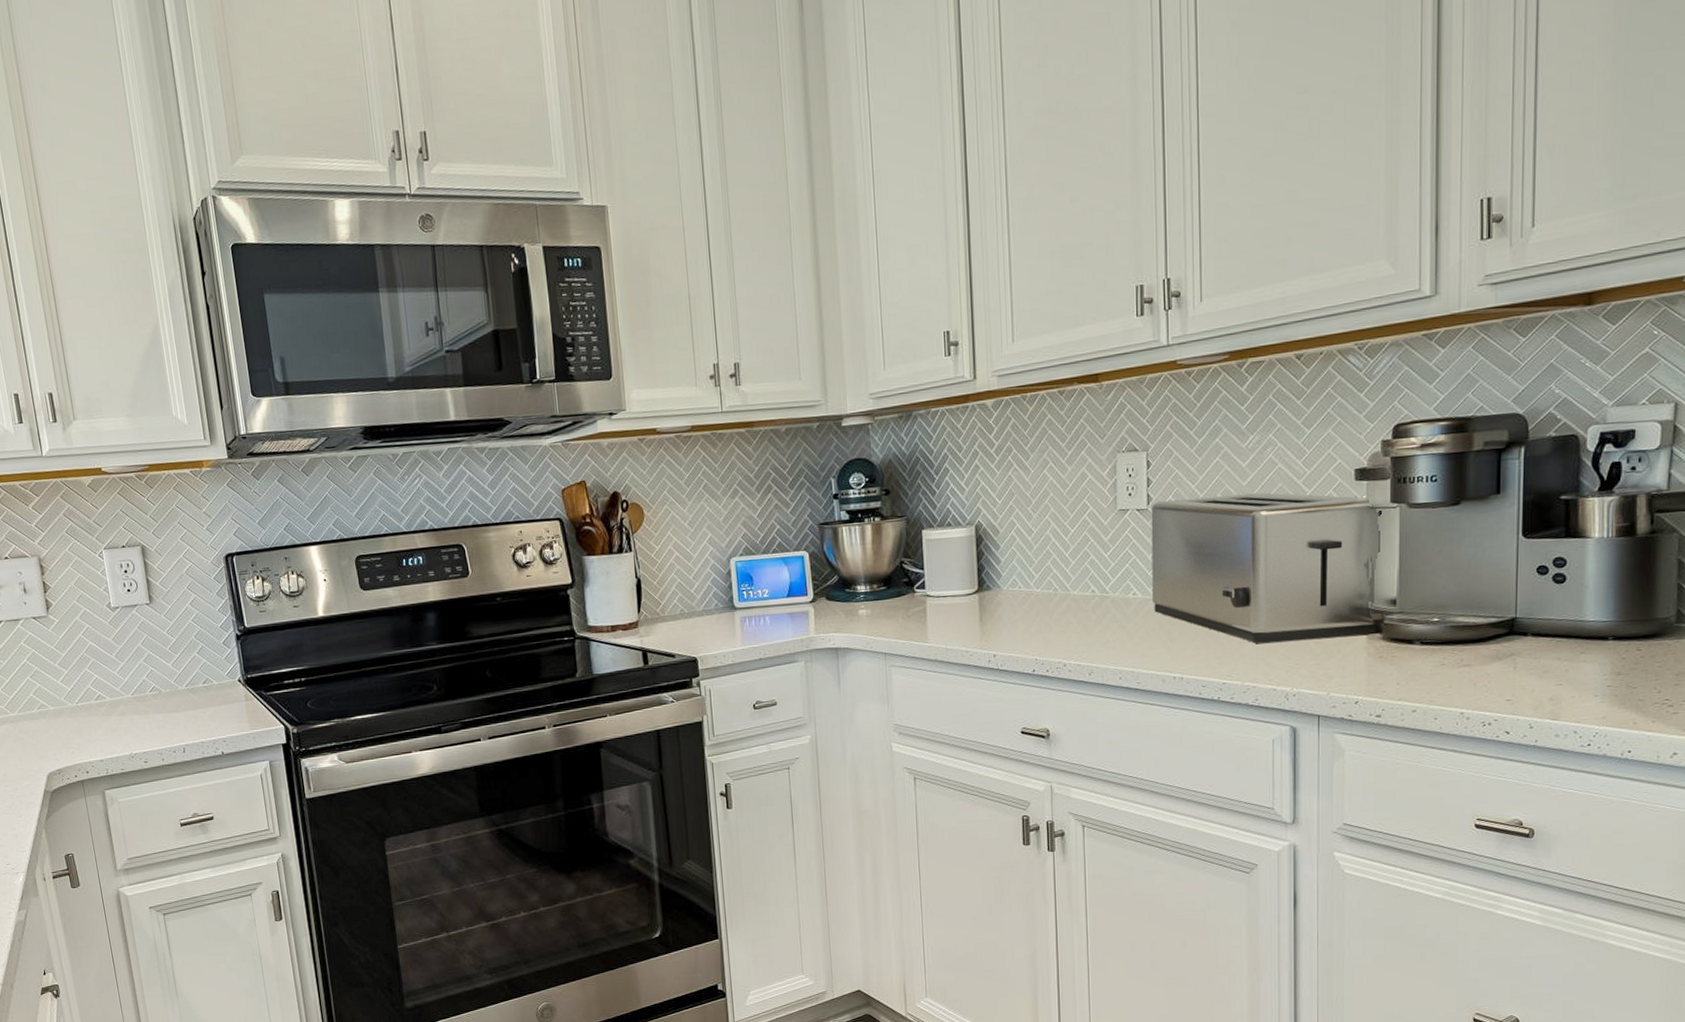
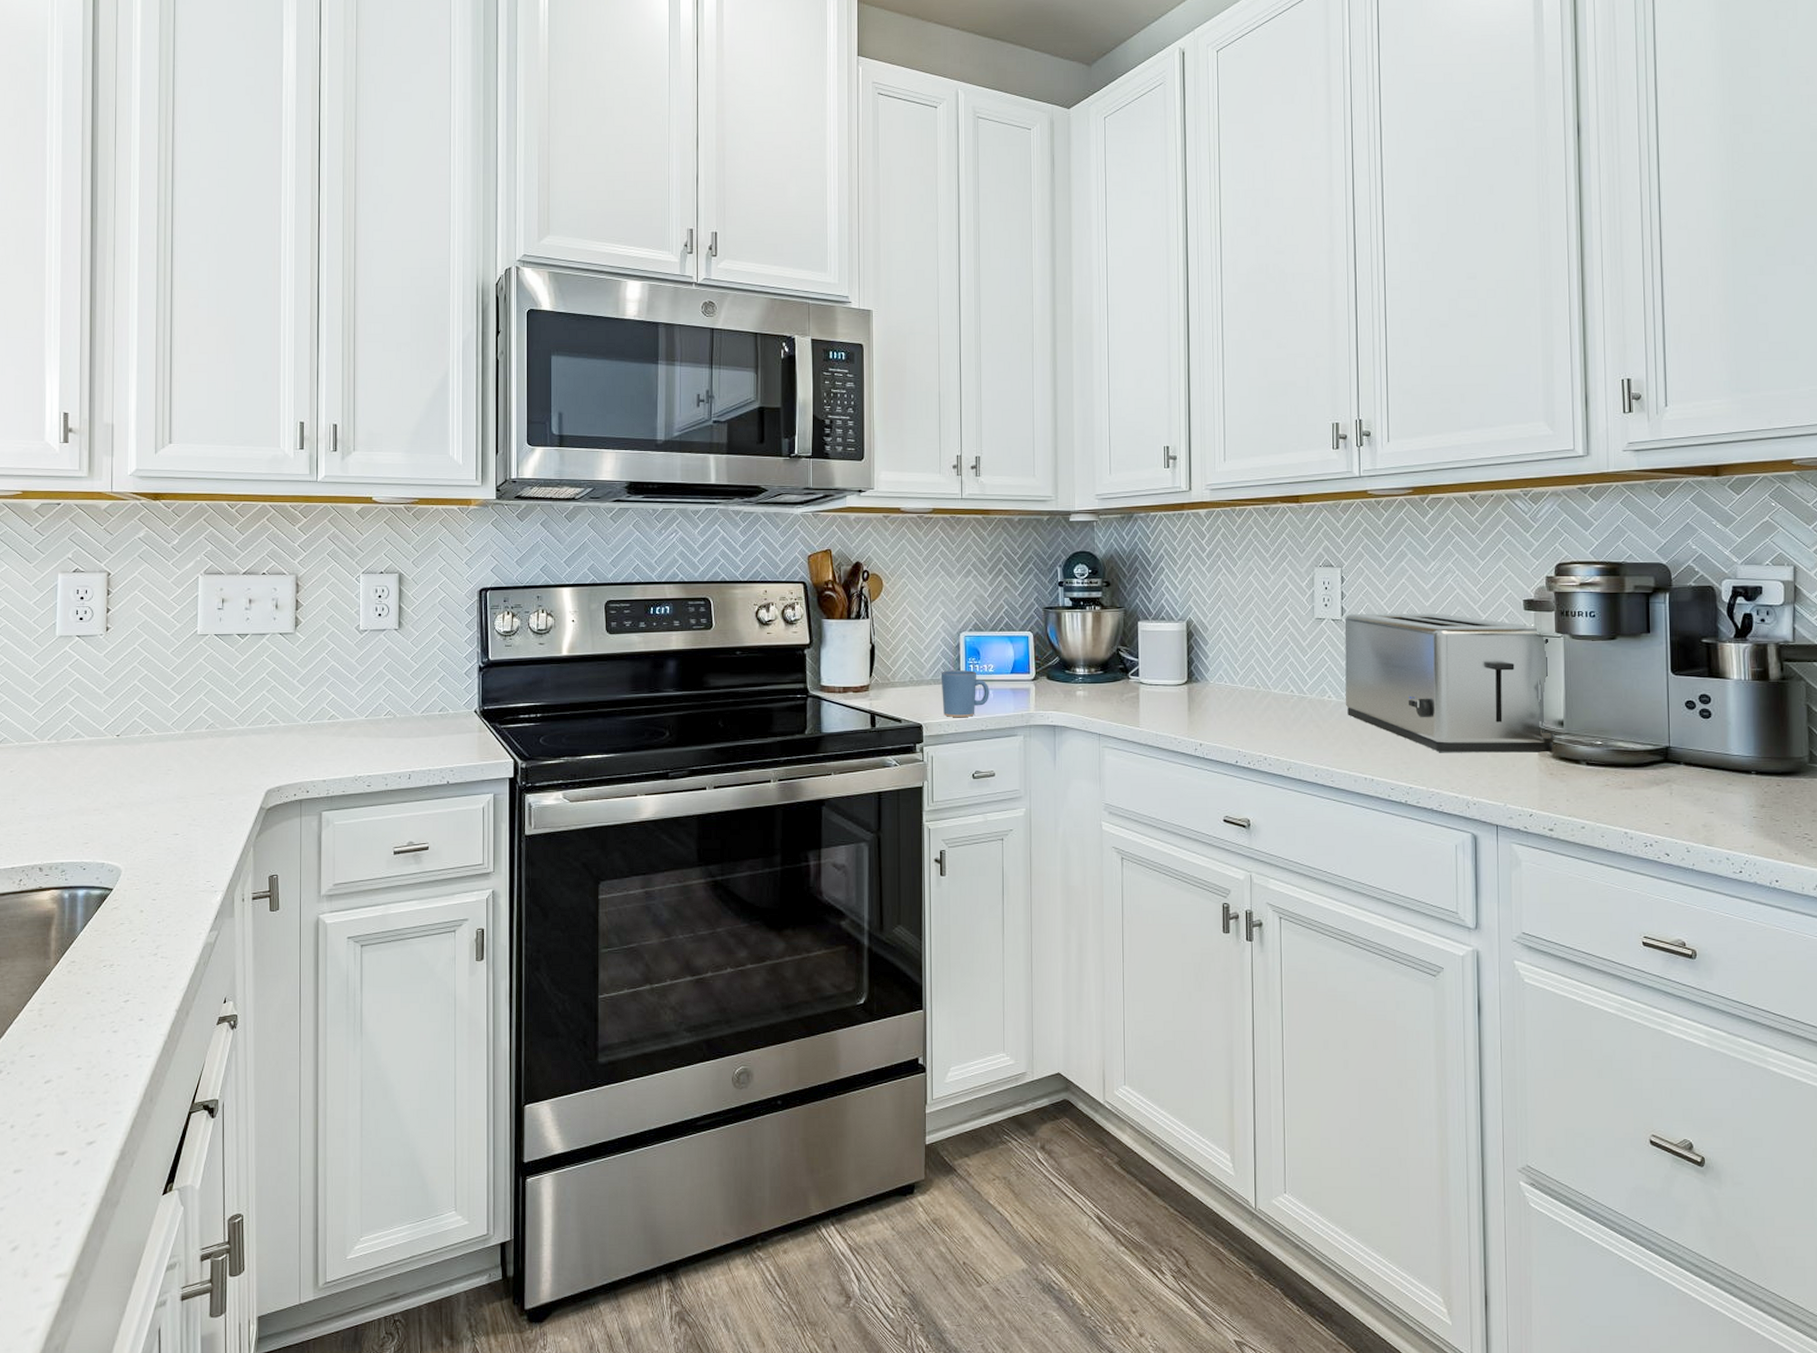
mug: none [712,597,766,648] -> present [940,670,990,717]

